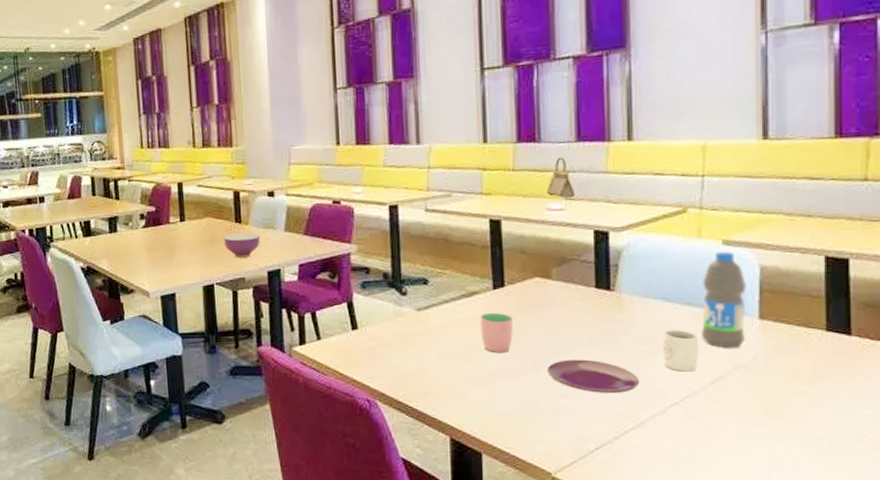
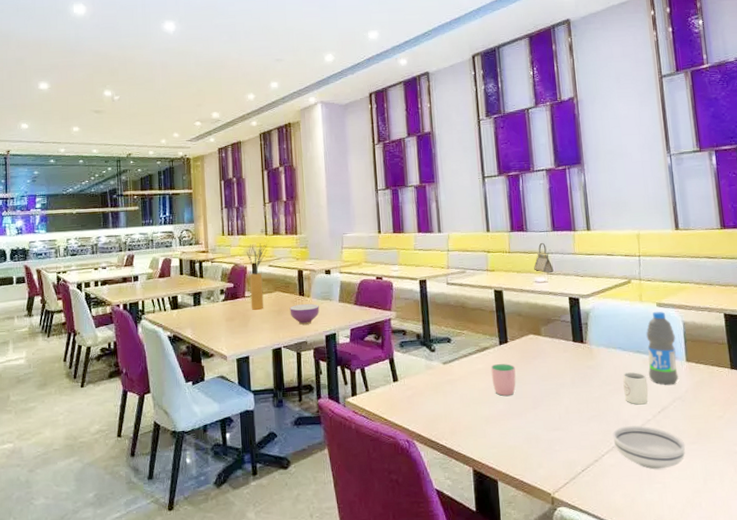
vase: none [169,158,196,239] -> present [246,243,268,310]
plate: present [548,359,640,393] -> none [543,398,610,425]
bowl: none [642,398,746,452] -> present [612,425,686,469]

